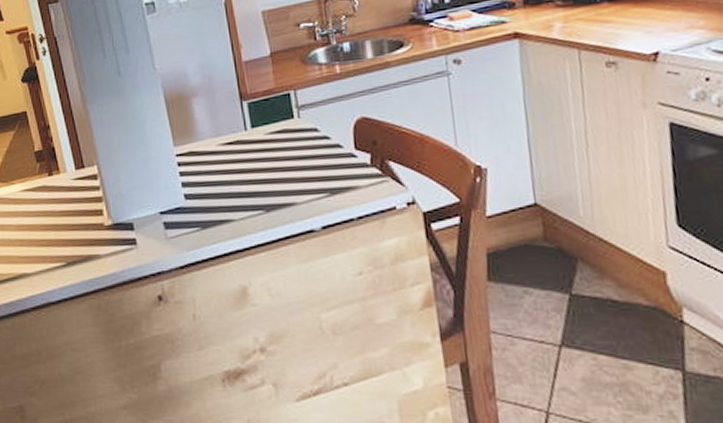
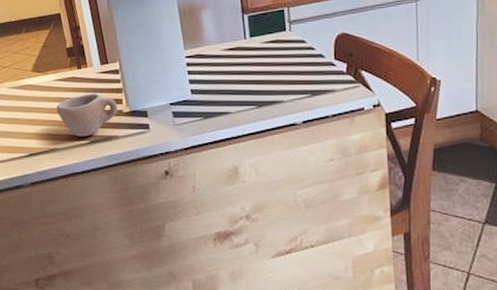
cup: none [25,204,98,258] -> present [56,94,118,137]

